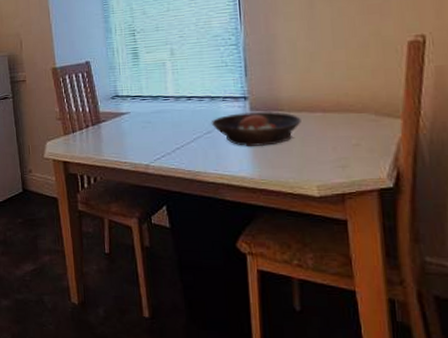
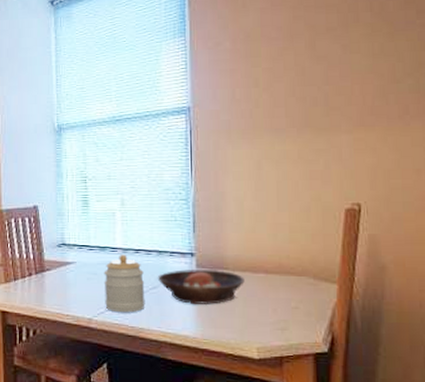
jar: none [157,102,201,158] -> present [103,254,145,313]

